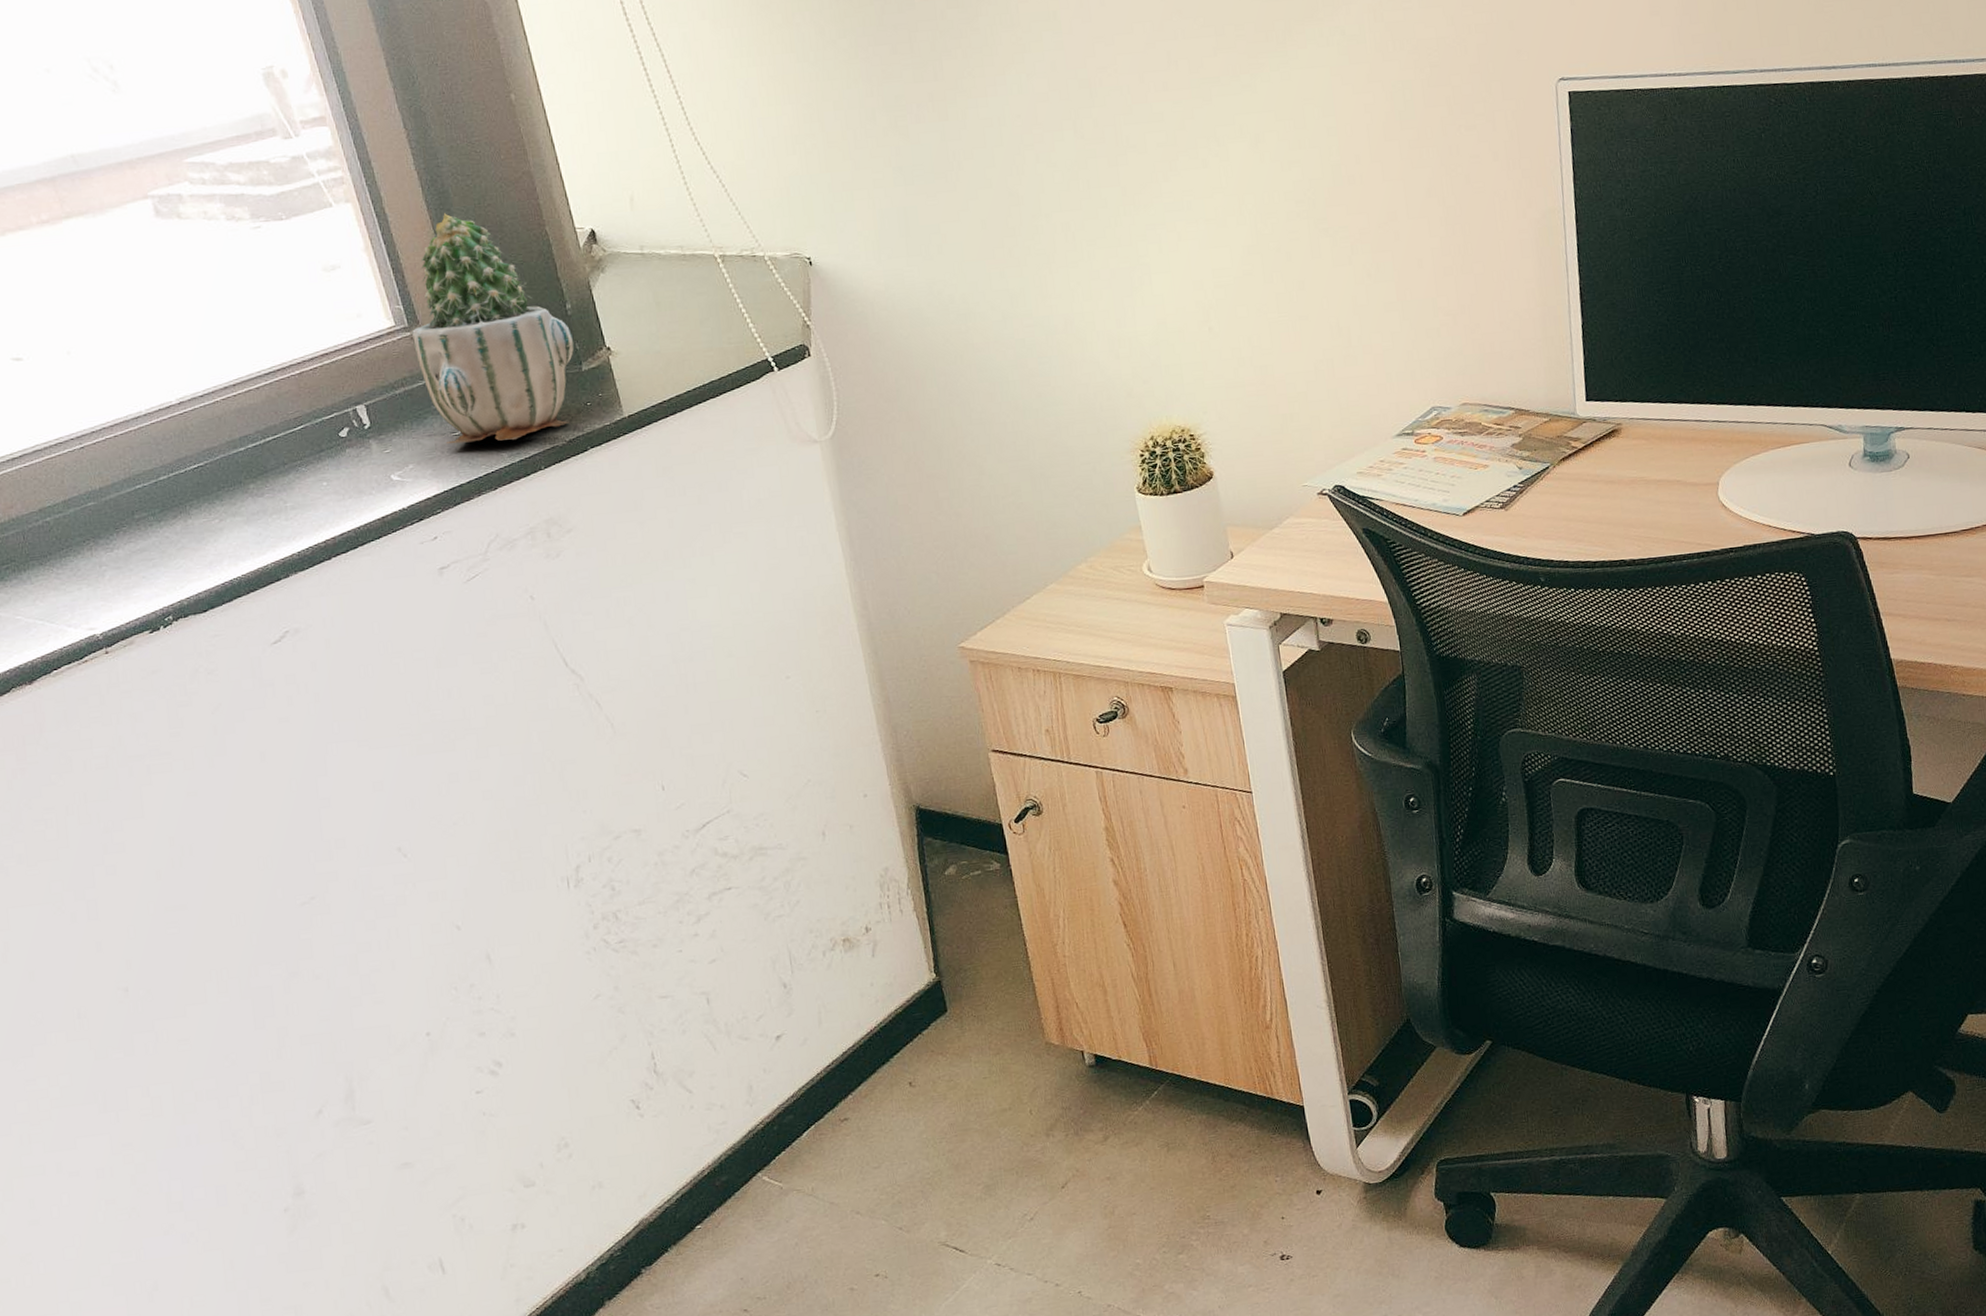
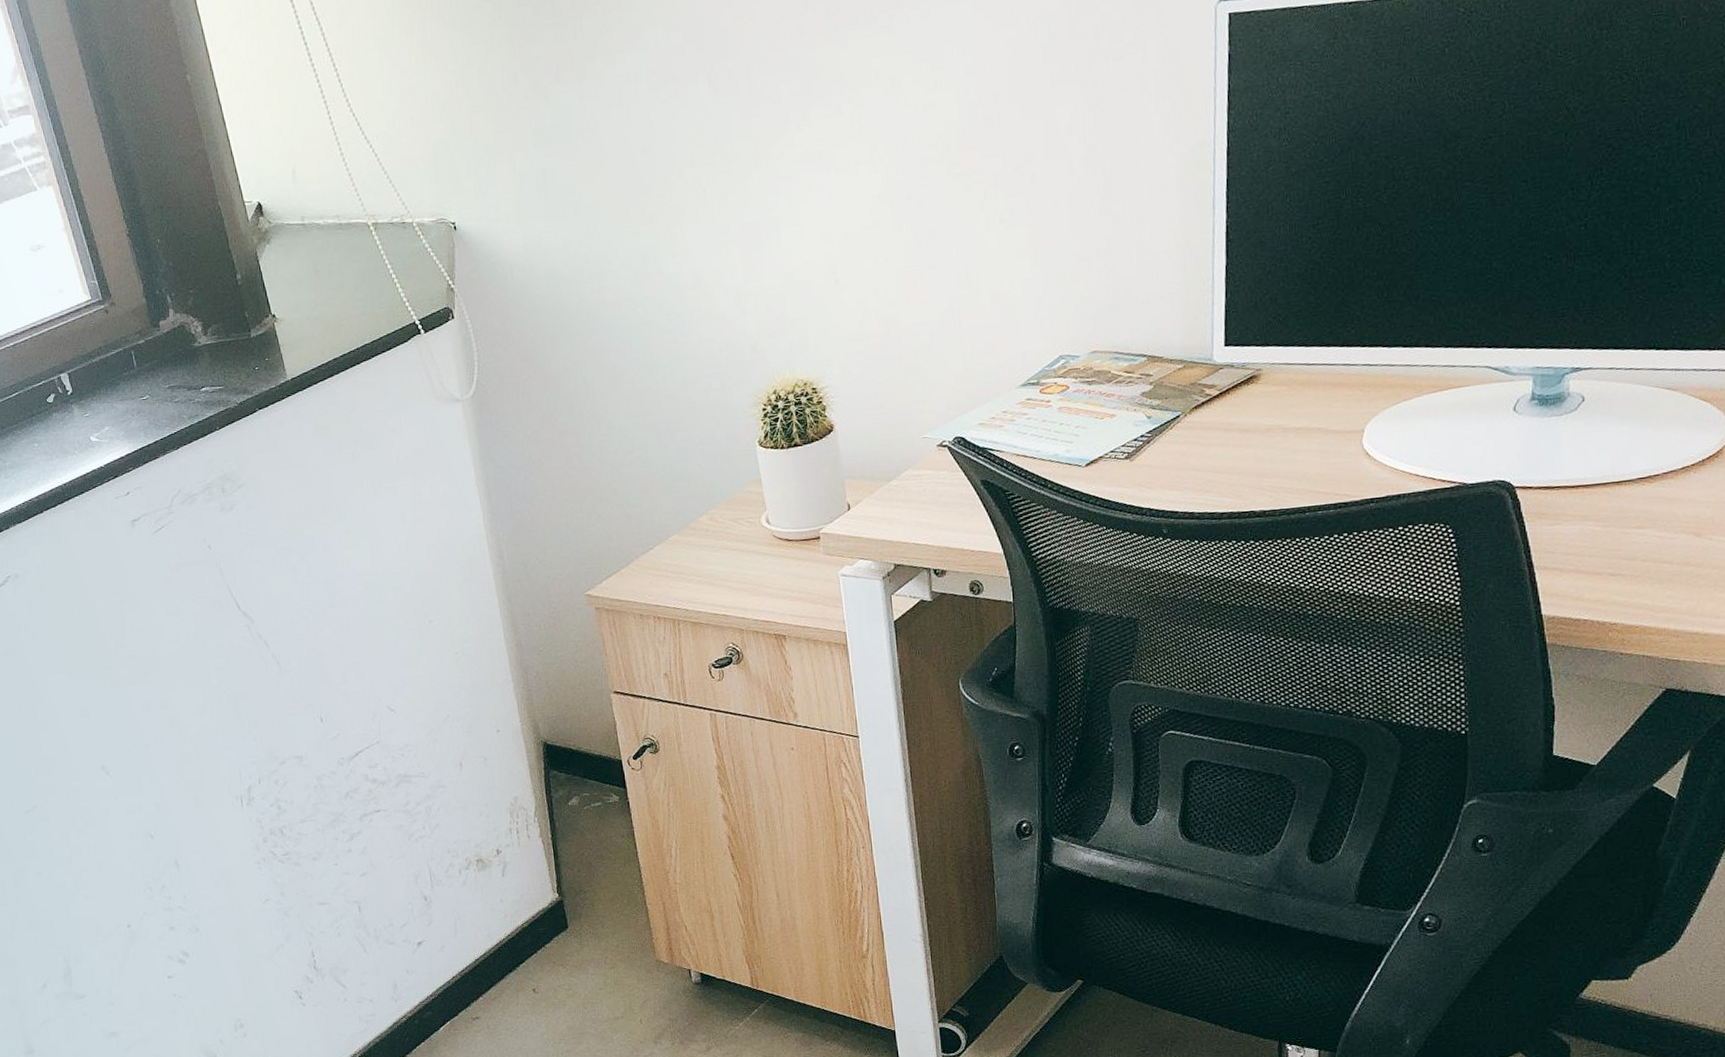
potted cactus: present [412,213,575,445] -> none [105,192,245,408]

